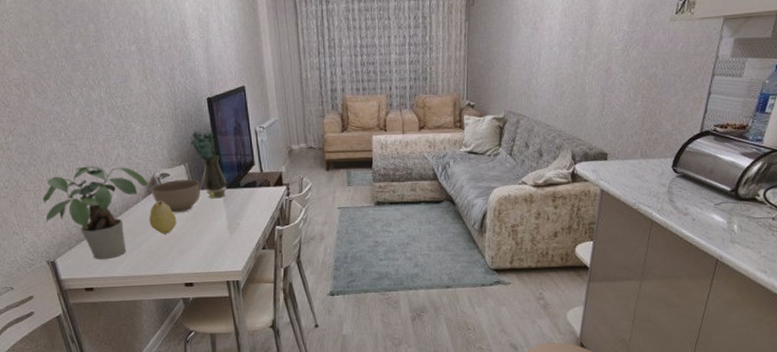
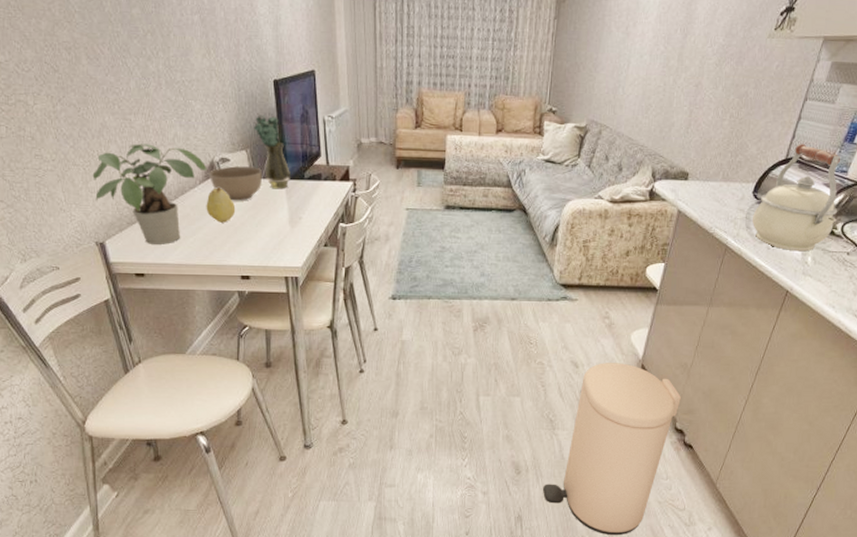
kettle: none [675,117,758,221] -> present [753,144,840,252]

